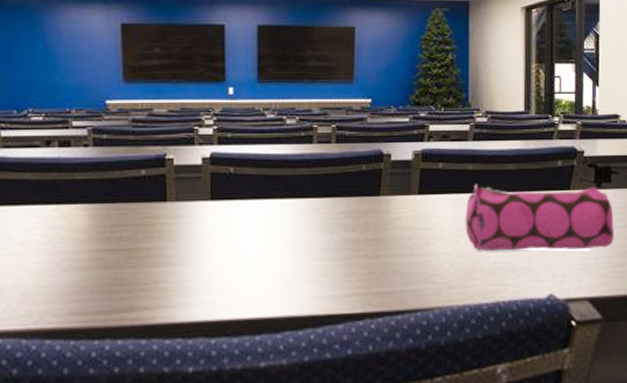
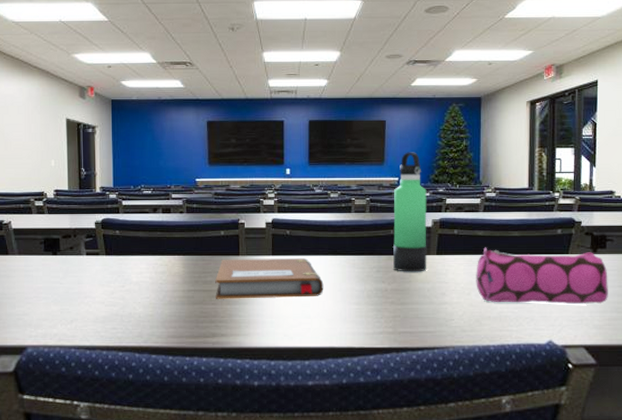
notebook: none [134,203,279,261] -> present [215,258,324,299]
thermos bottle: none [366,67,407,217] -> present [393,152,427,272]

